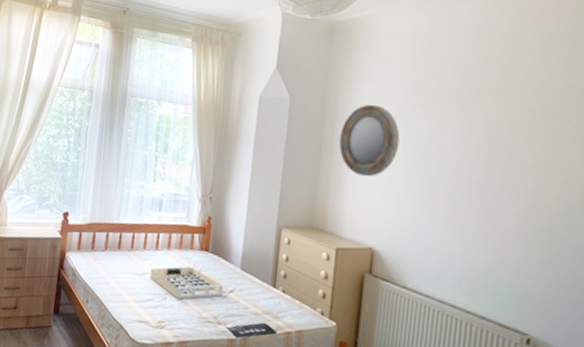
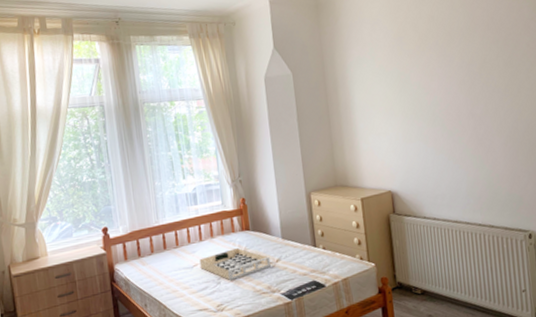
home mirror: present [339,104,400,177] -> none [343,64,396,130]

